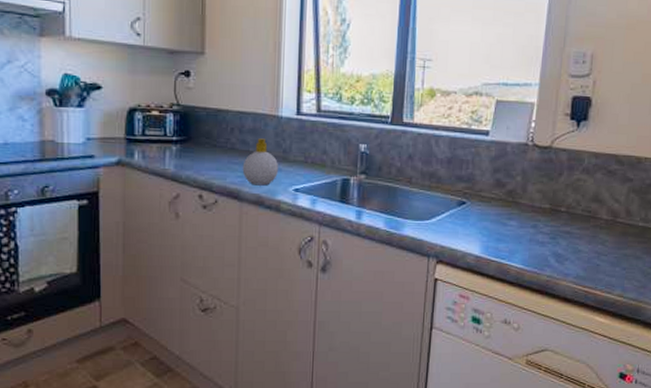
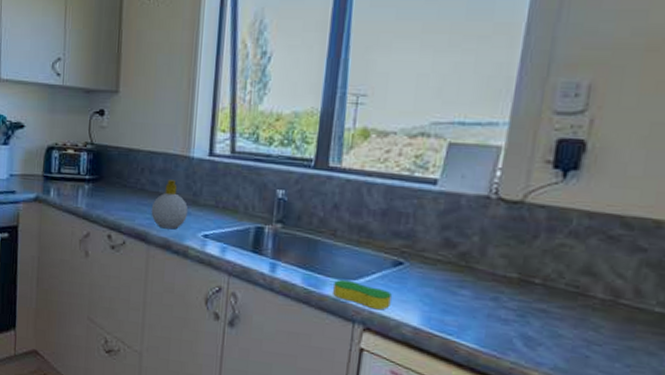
sponge: none [411,220,458,244] -> present [333,279,392,310]

